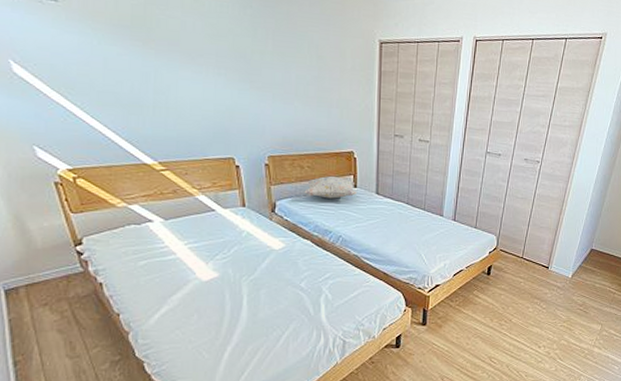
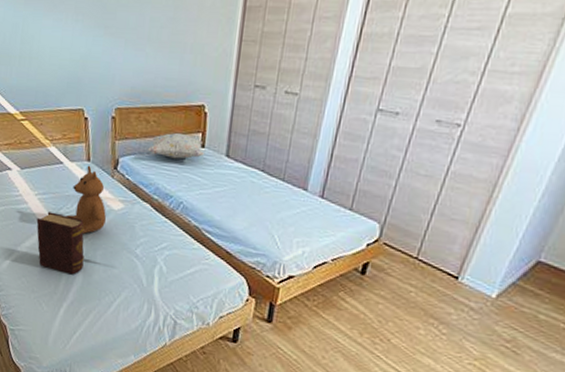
diary: none [188,259,247,318] -> present [36,211,84,275]
teddy bear: none [223,210,267,276] -> present [66,165,106,234]

